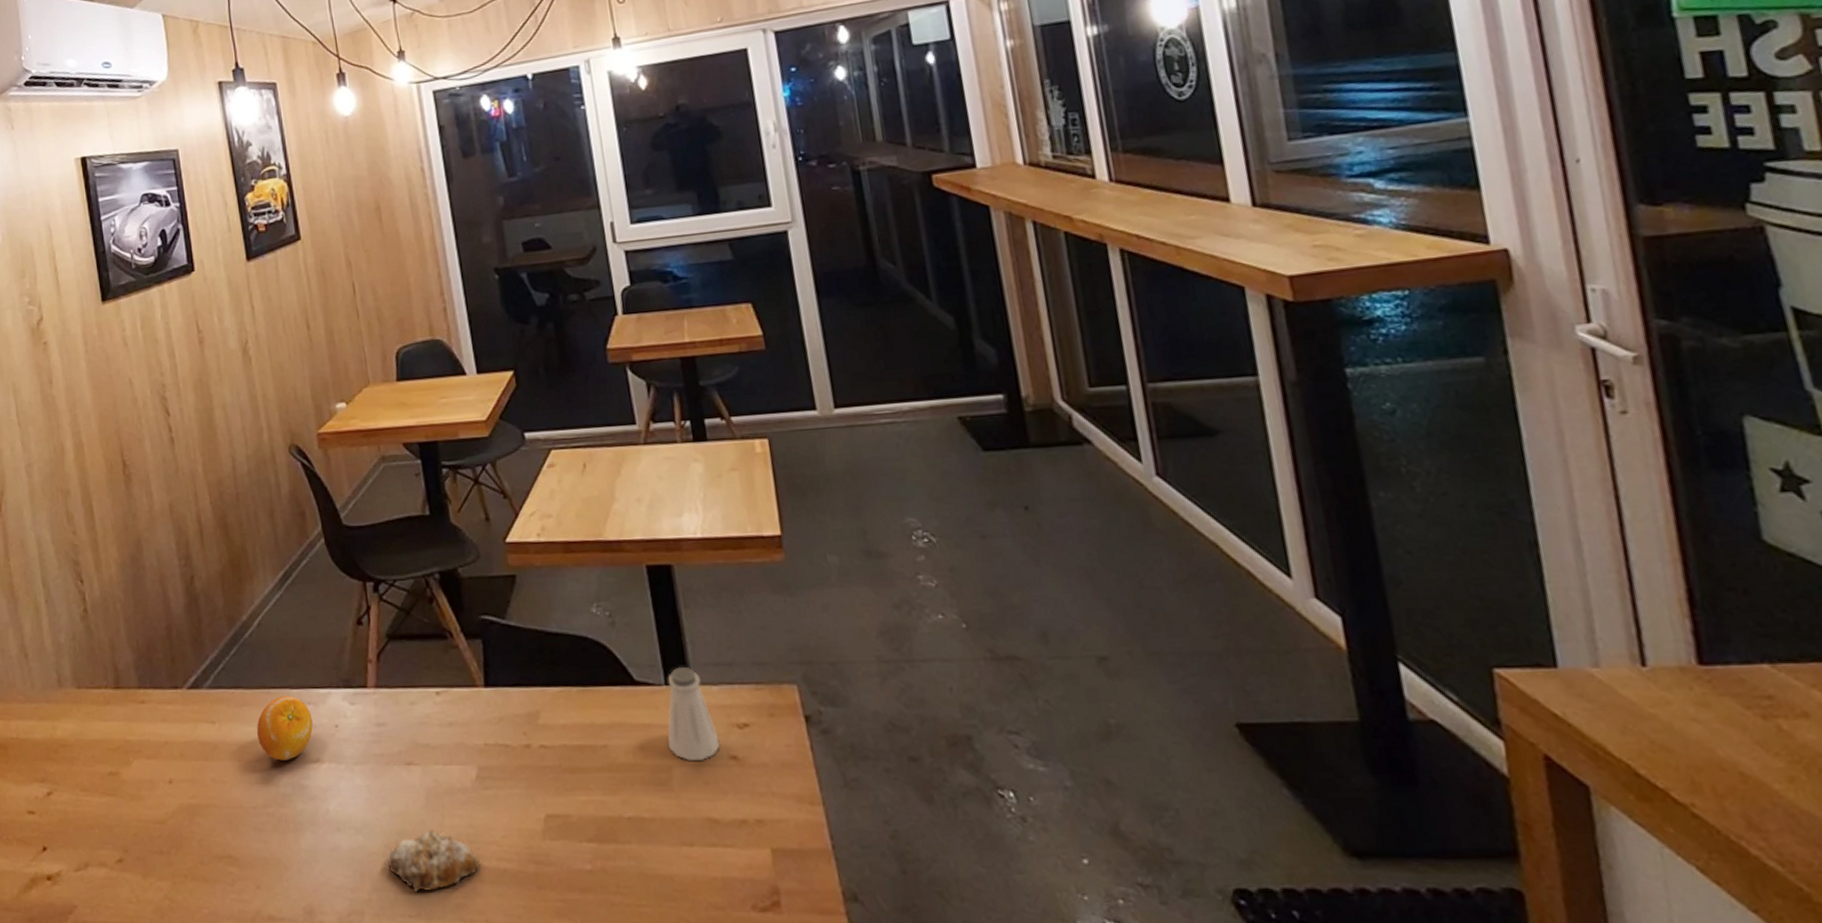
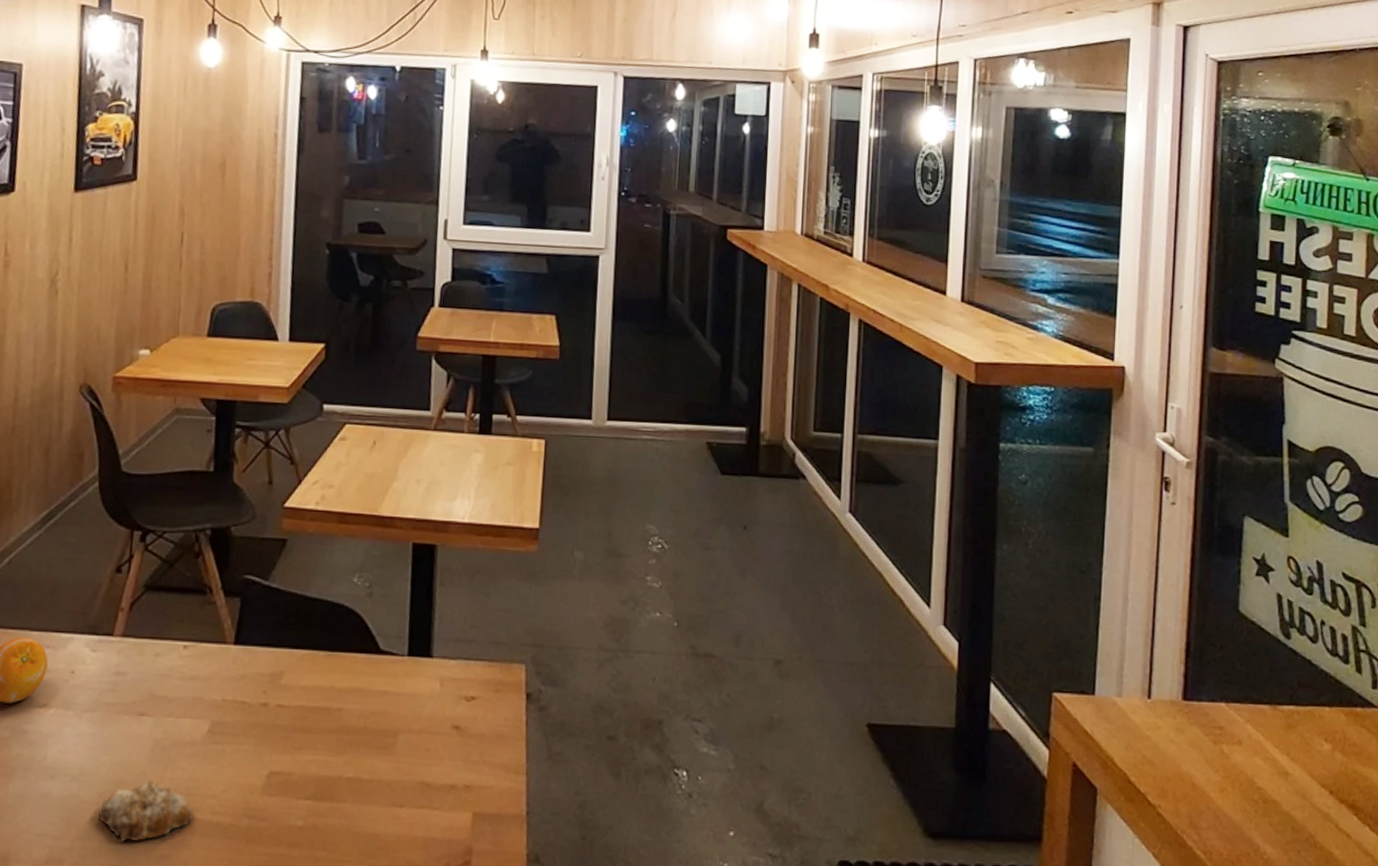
saltshaker: present [667,666,720,761] -> none [398,639,447,728]

